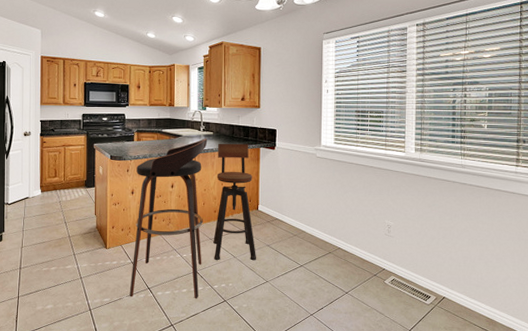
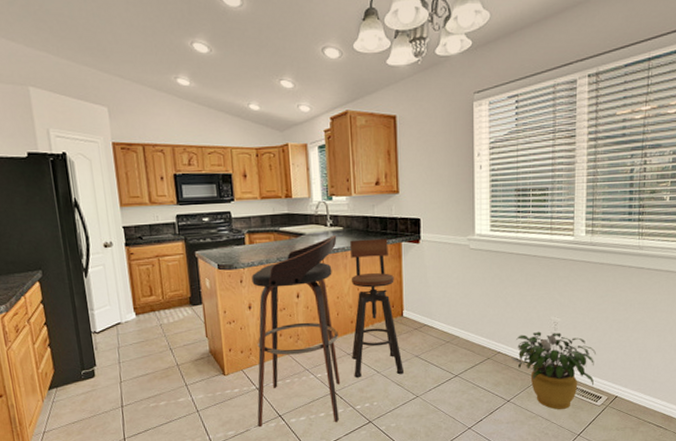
potted flower: none [350,232,425,305] -> present [511,331,596,409]

